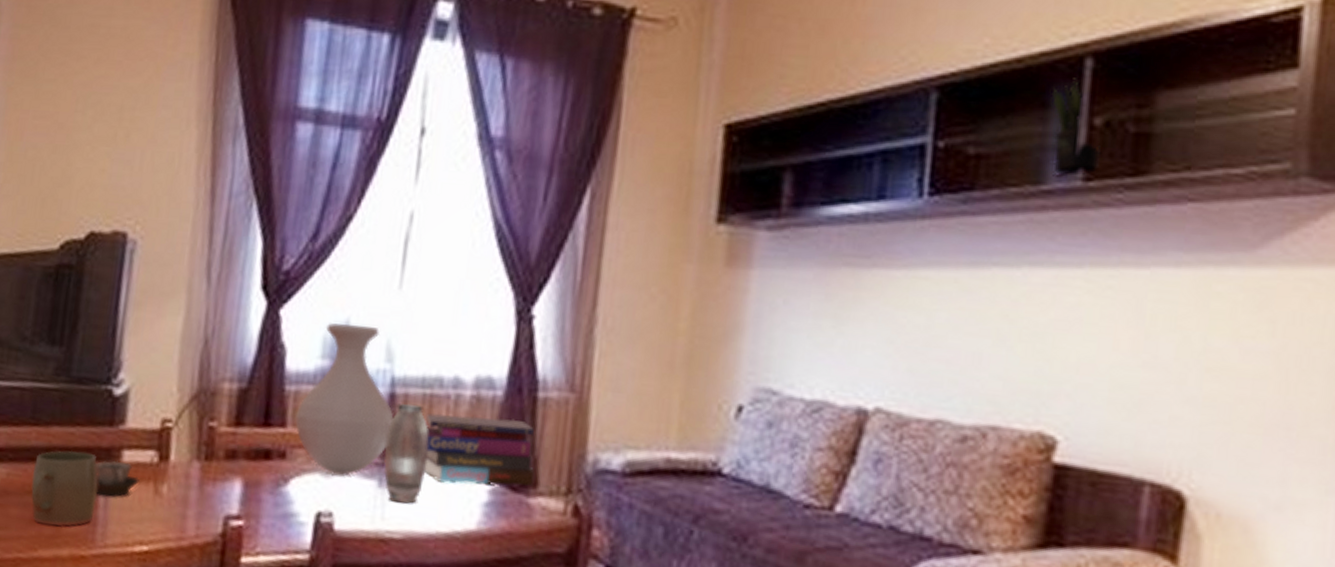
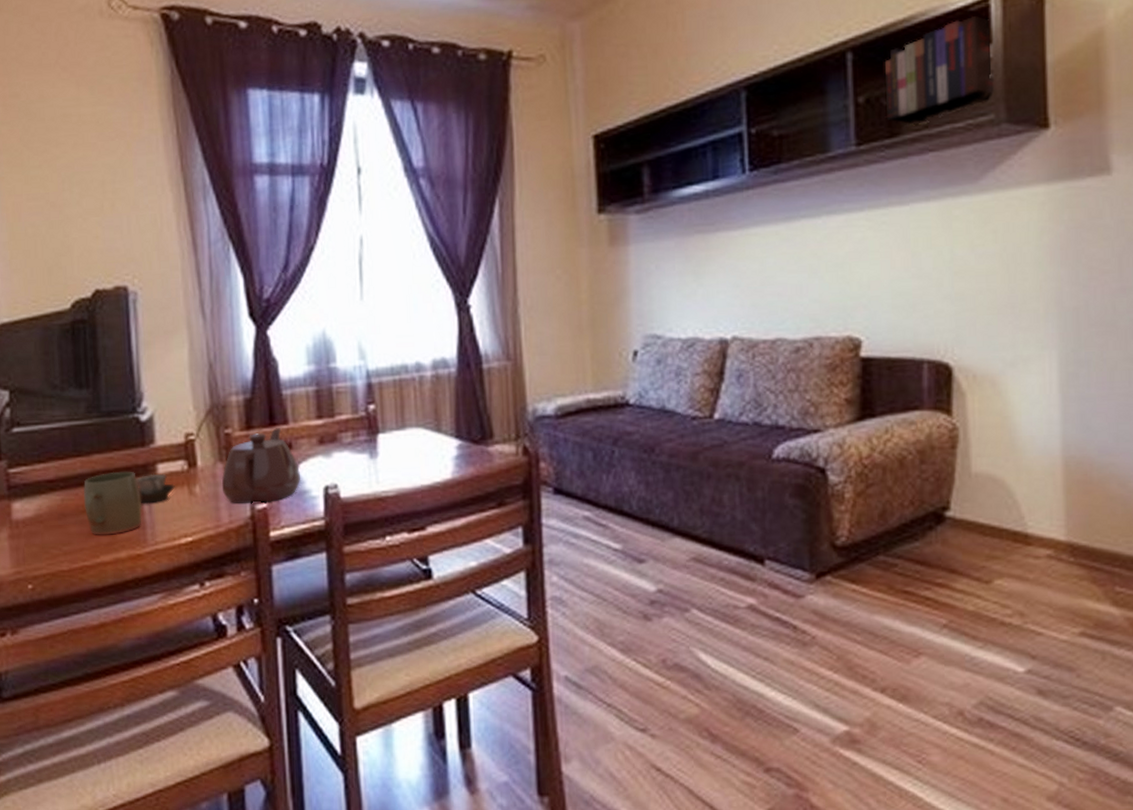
teapot: none [193,430,290,520] -> present [221,428,301,503]
vase: present [295,323,394,475] -> none [294,333,374,454]
vase: present [383,403,429,504] -> none [370,389,406,468]
books: present [423,413,535,487] -> none [399,388,490,447]
potted plant: present [1051,78,1100,176] -> none [826,68,865,144]
books: none [1131,28,1300,163] -> present [884,15,995,125]

